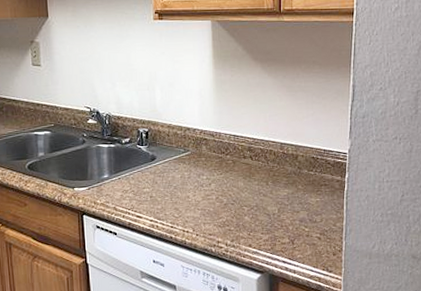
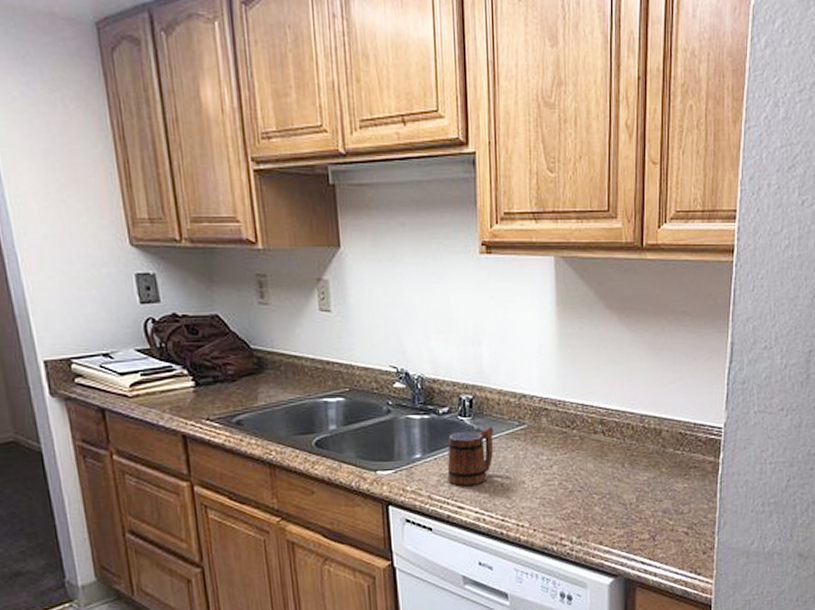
mug: none [128,153,164,200] -> present [447,427,493,486]

